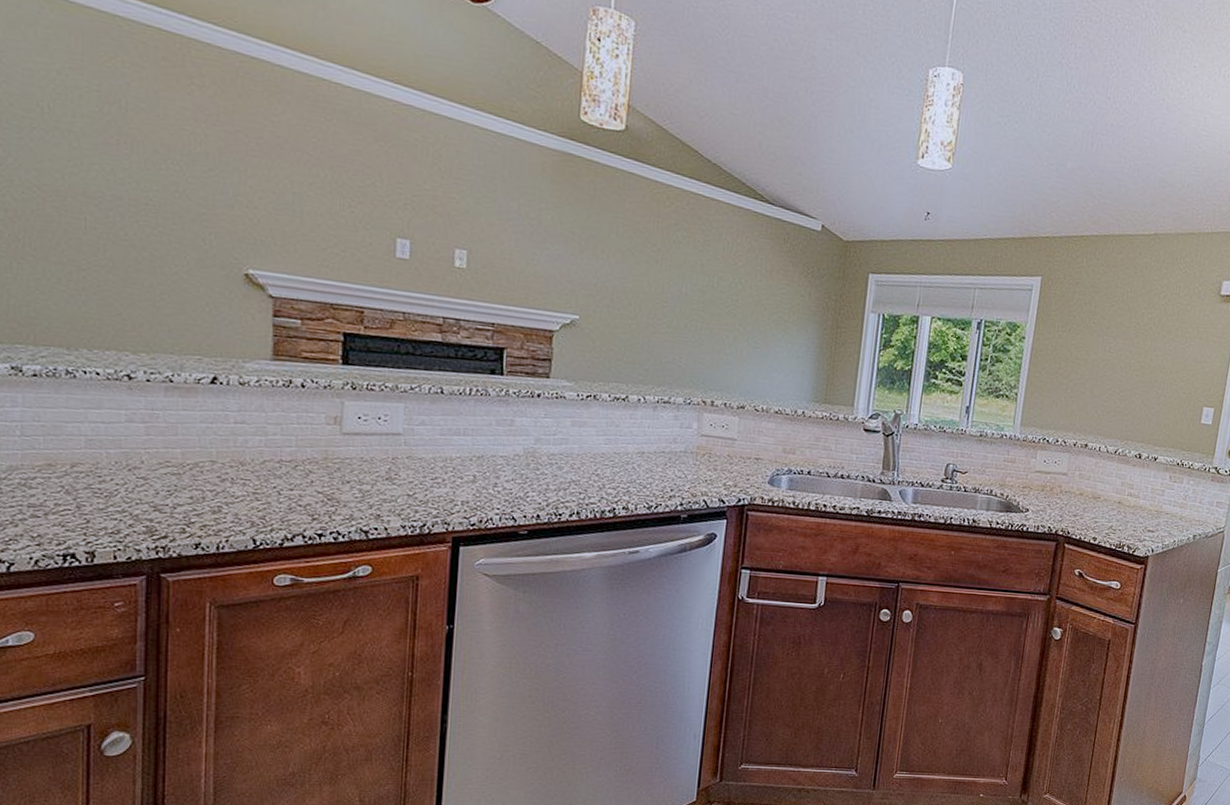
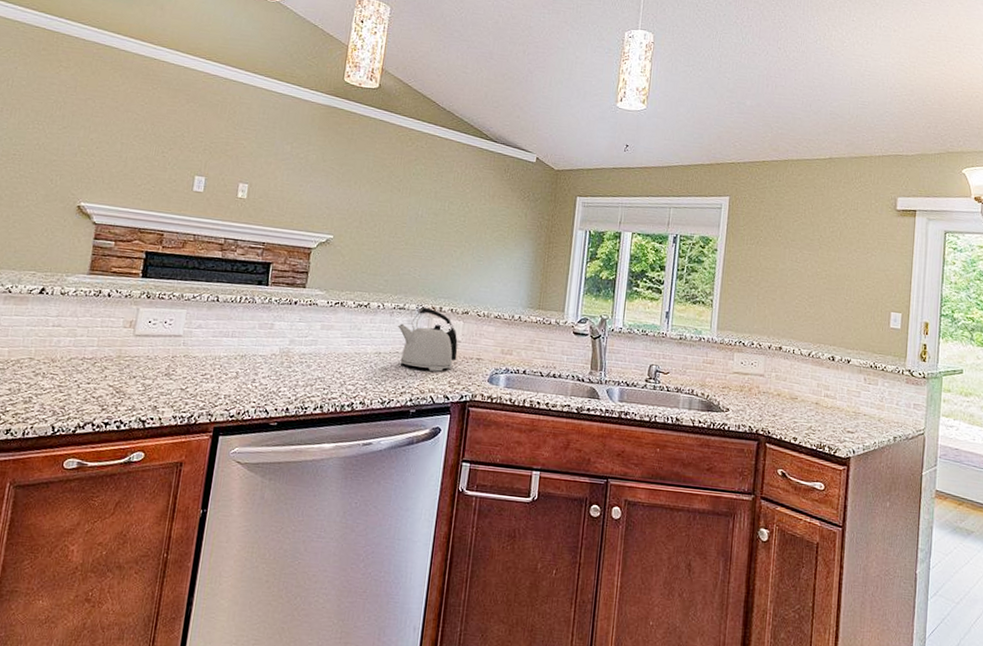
kettle: none [663,400,733,473] -> present [398,307,458,372]

